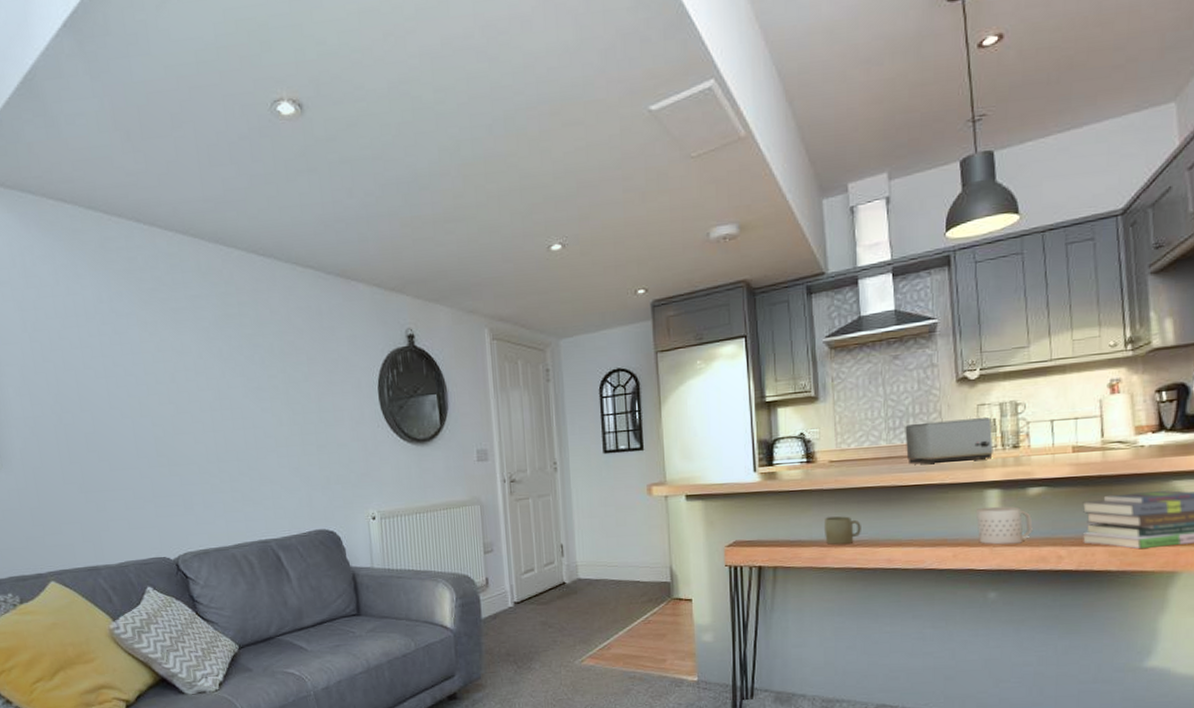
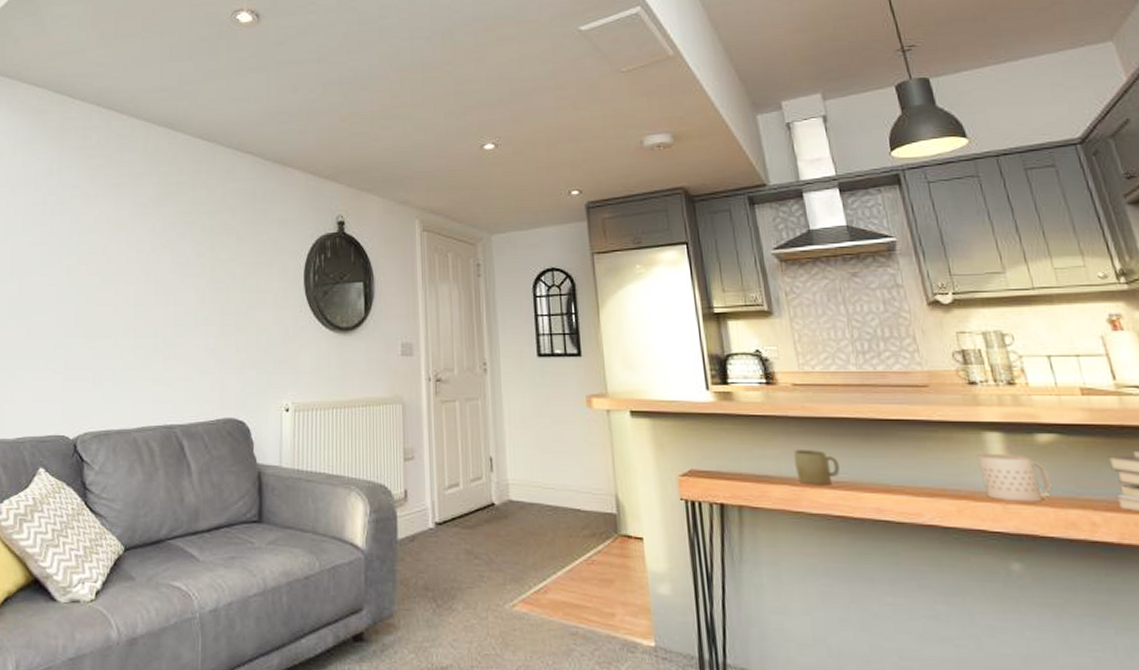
toaster: present [905,417,993,465] -> none [875,348,985,397]

